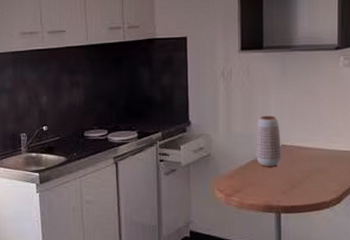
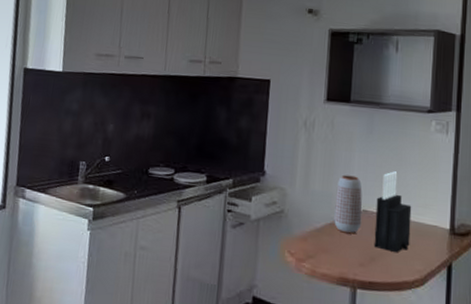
knife block: none [293,107,326,179] -> present [374,171,412,253]

